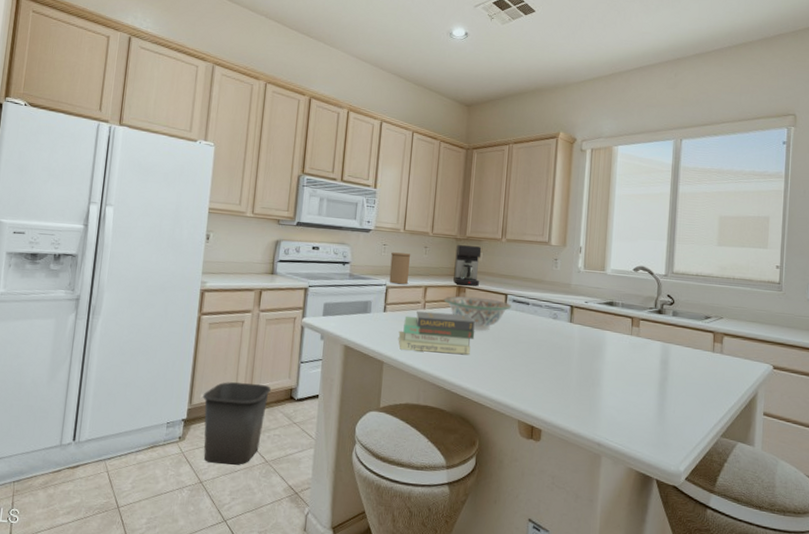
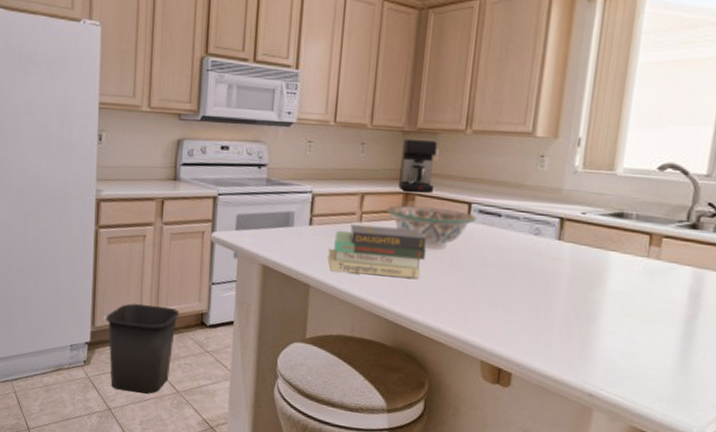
canister: present [389,252,411,285] -> none [316,151,344,192]

